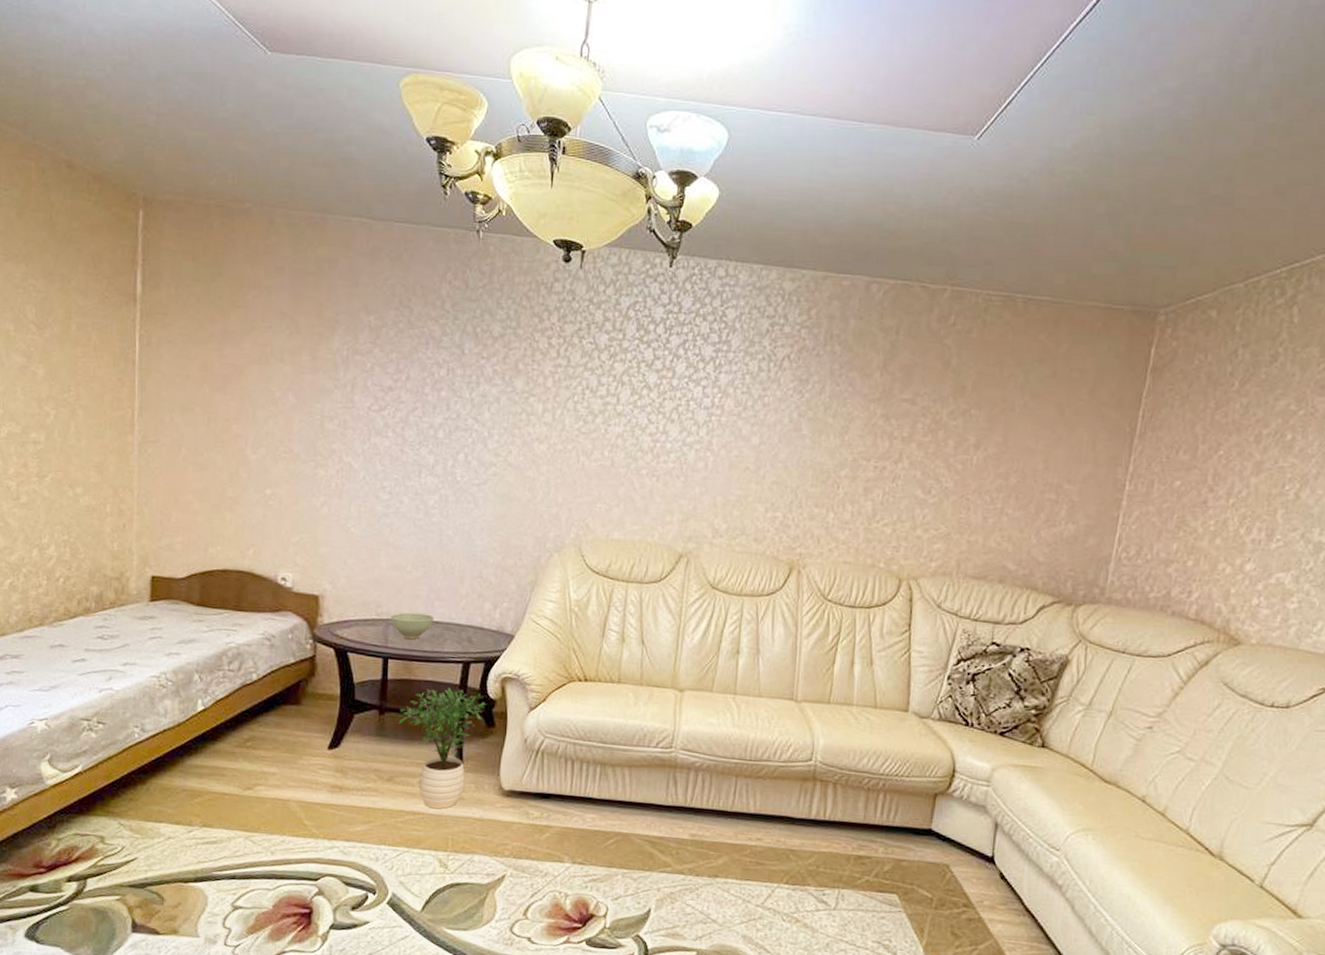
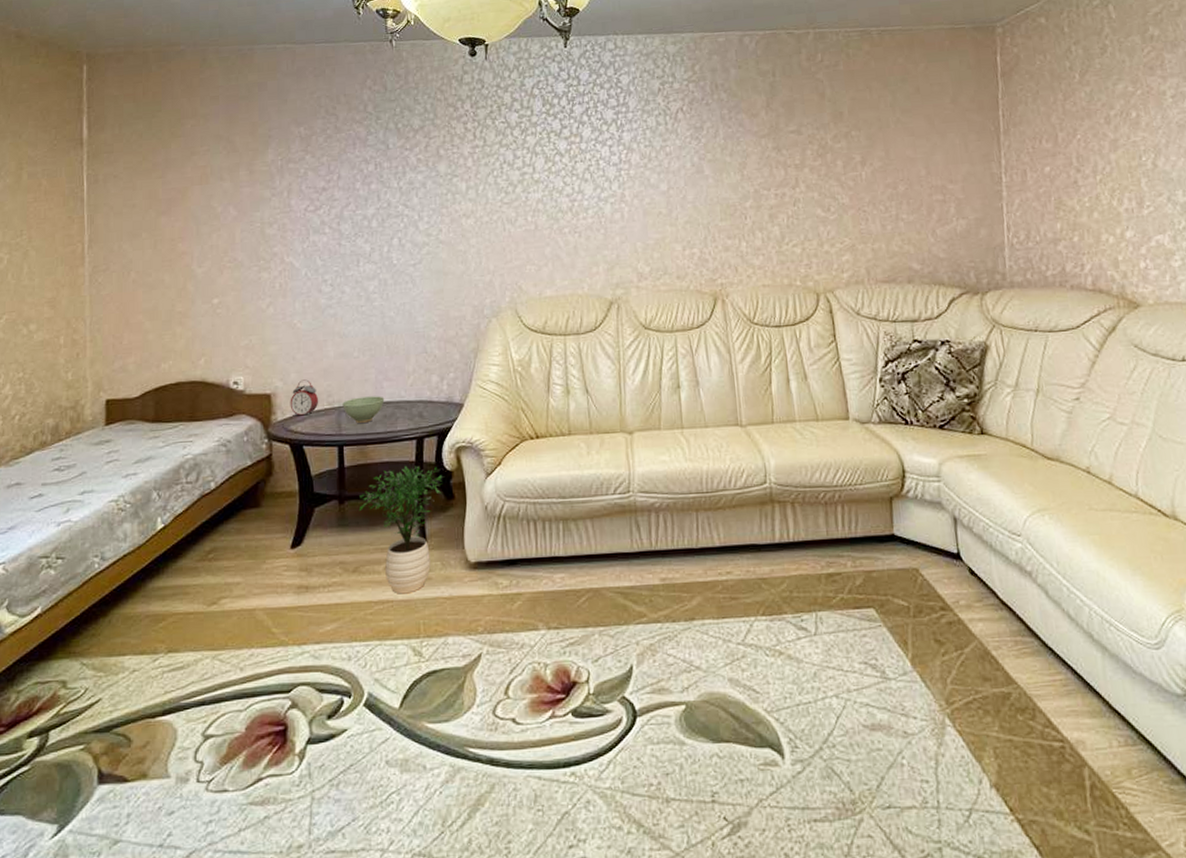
alarm clock: none [337,586,368,623] -> present [290,379,319,416]

